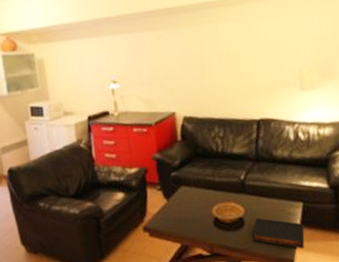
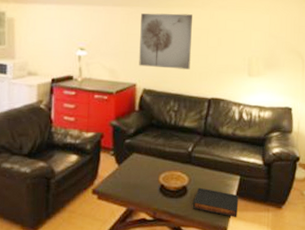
wall art: none [172,29,232,93] -> present [139,13,192,70]

